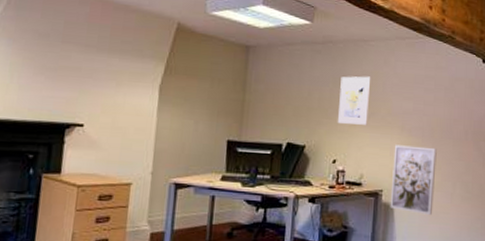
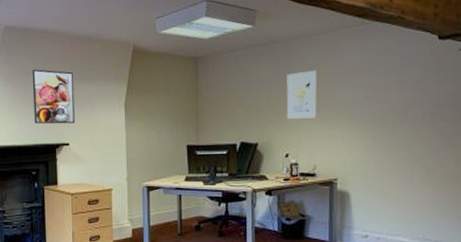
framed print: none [40,32,101,102] -> present [32,69,75,124]
wall art: present [390,145,437,215] -> none [345,133,392,199]

